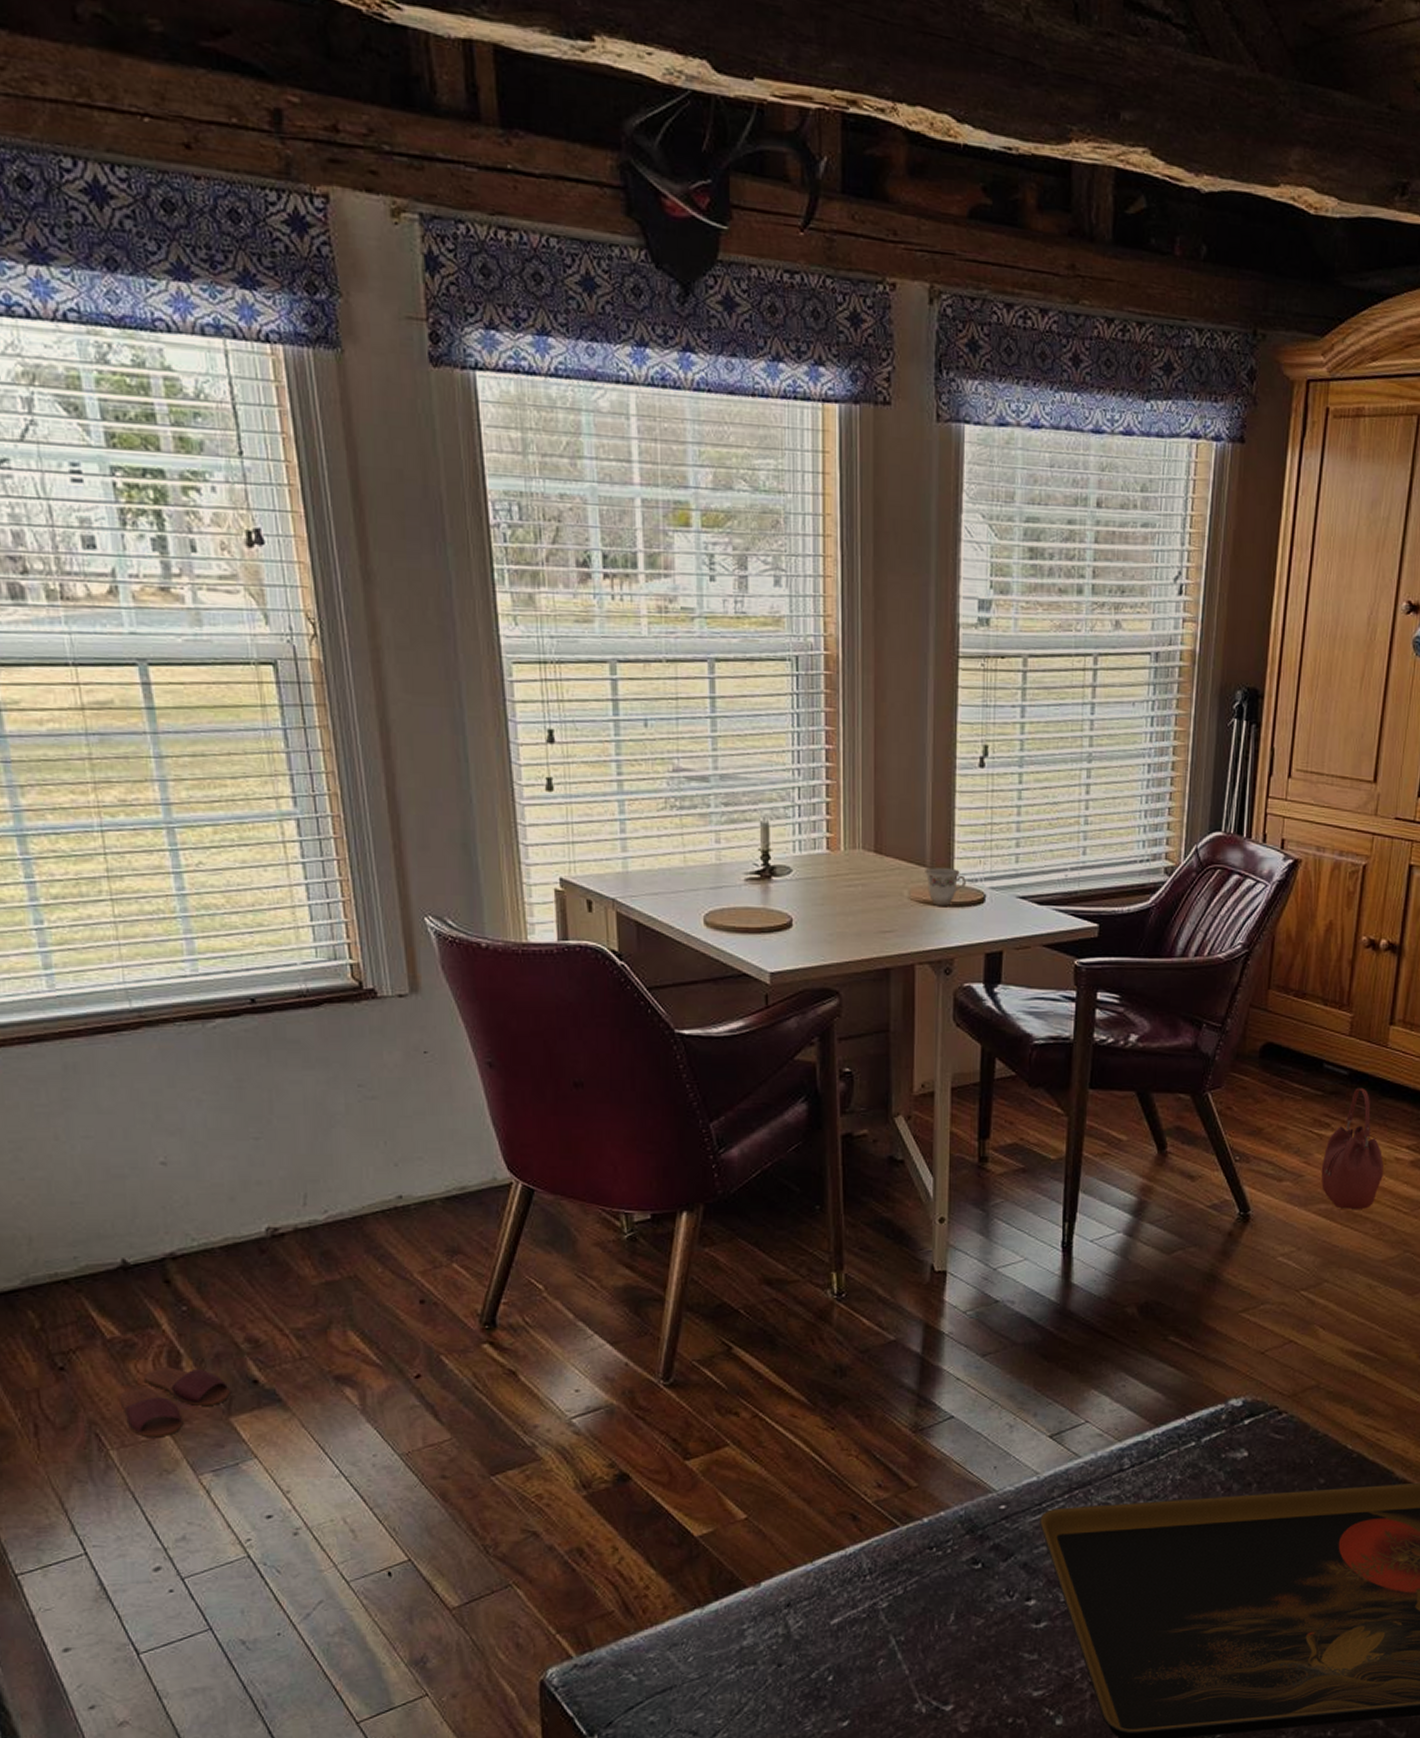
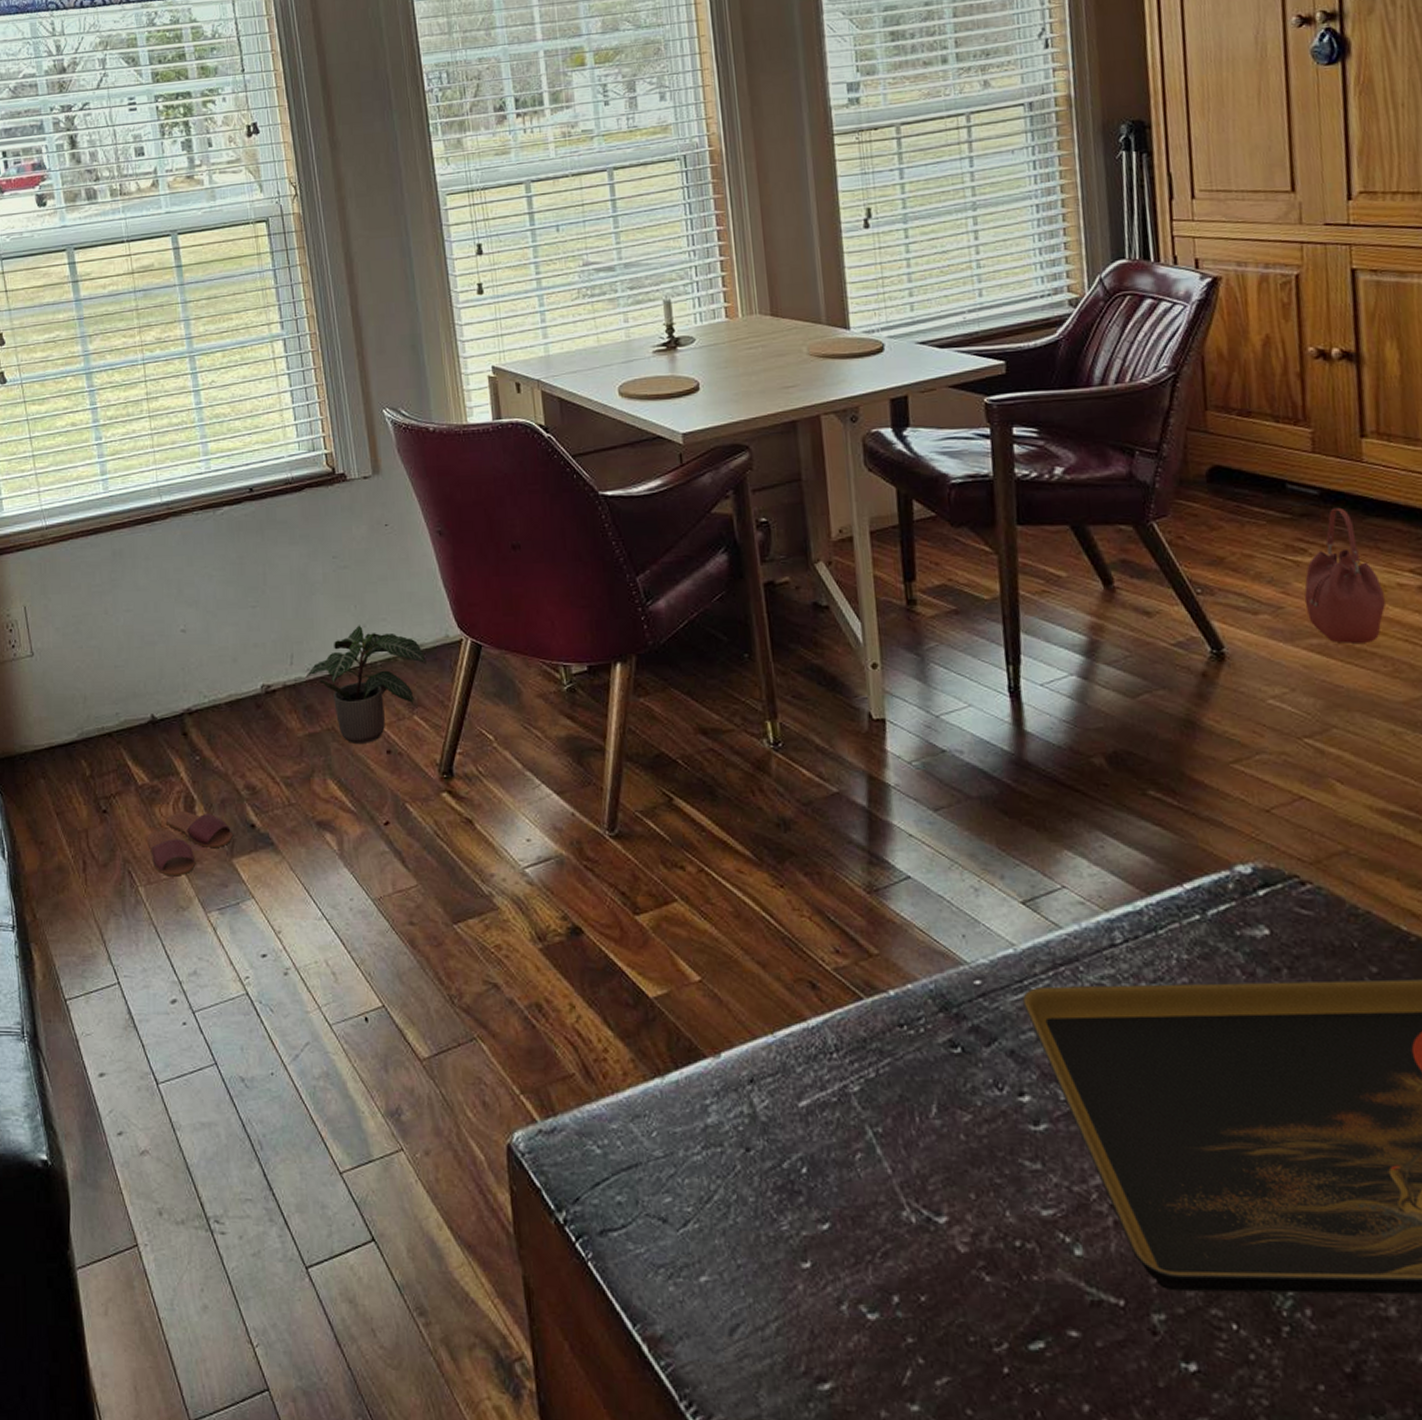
potted plant: none [322,1163,469,1293] -> present [305,625,426,743]
teacup: present [925,868,966,906] -> none [821,322,863,359]

